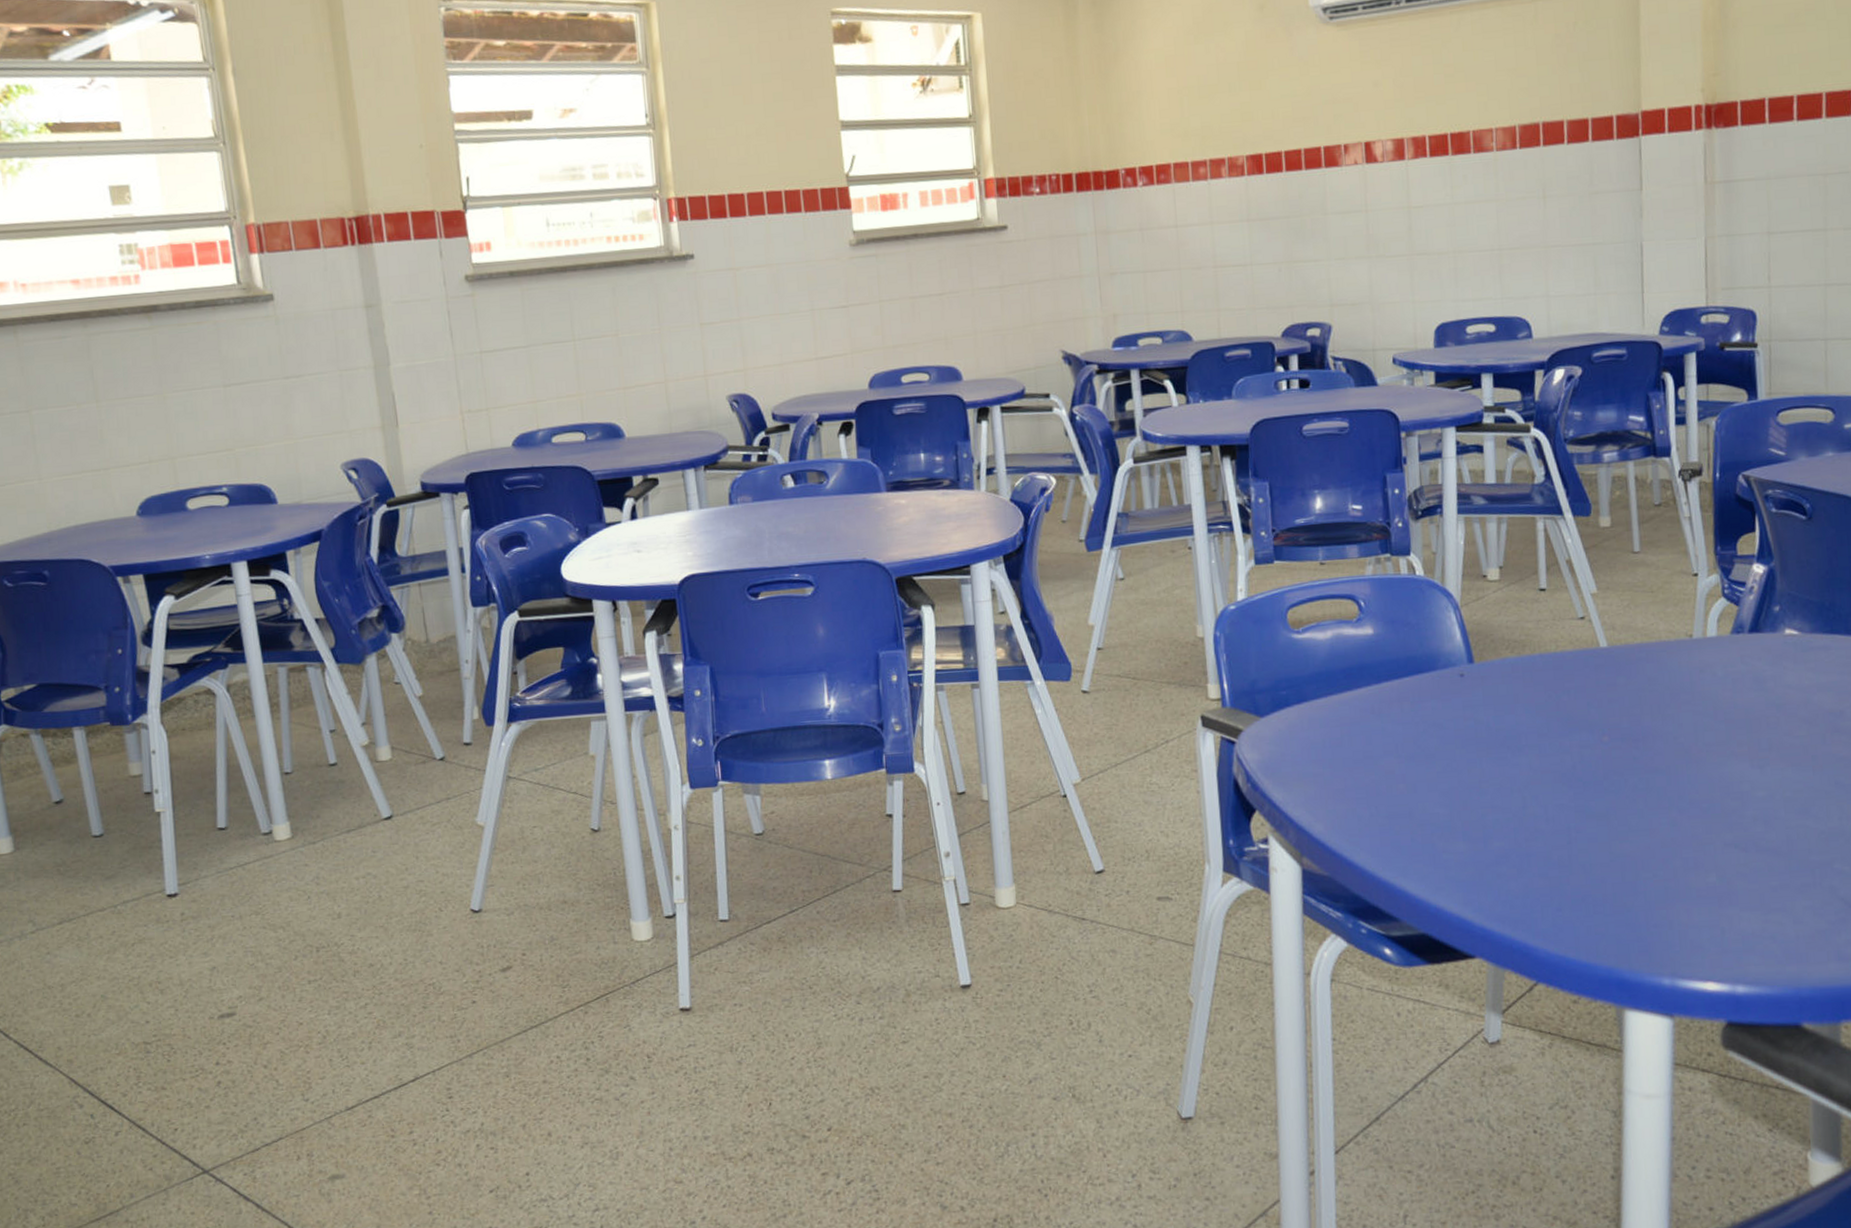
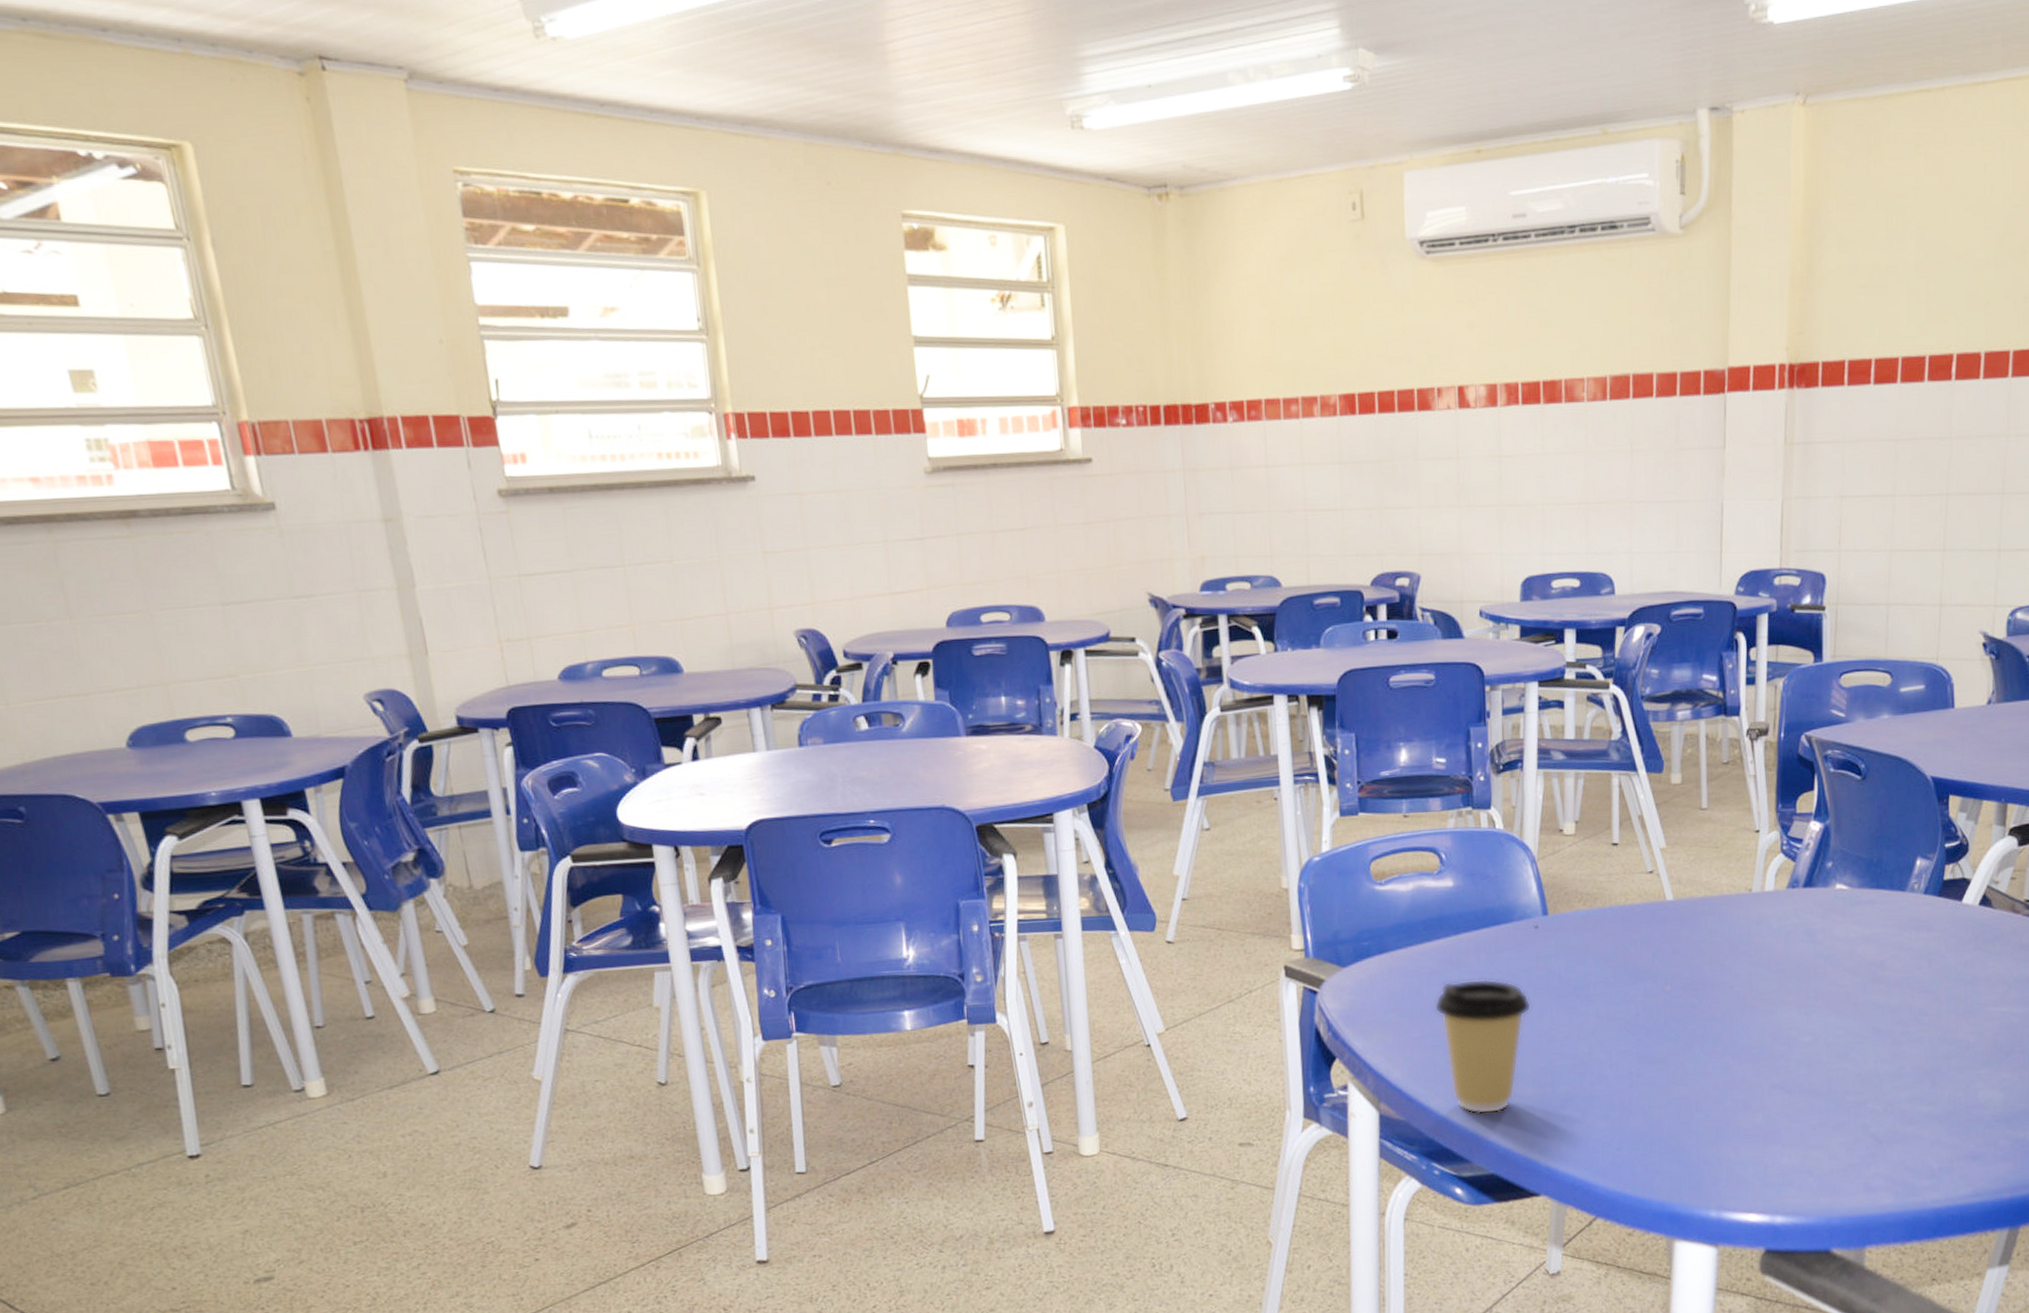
coffee cup: none [1356,728,1460,871] -> present [1434,978,1532,1115]

